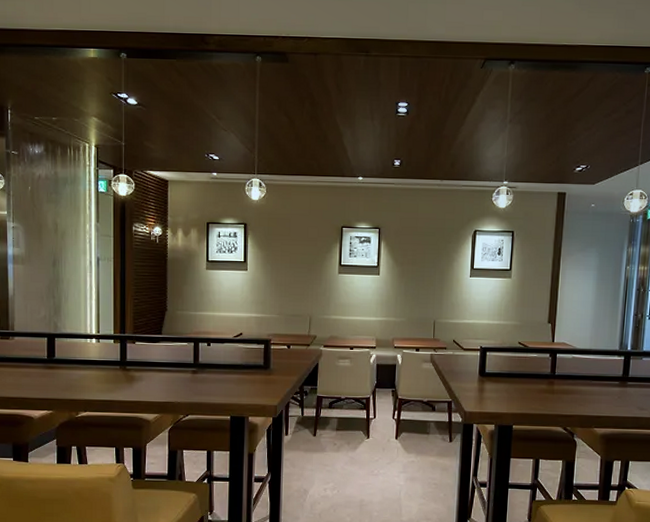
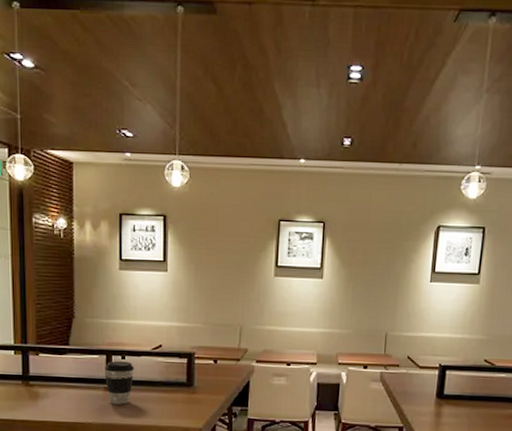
coffee cup: none [193,347,218,386] -> present [105,360,134,405]

